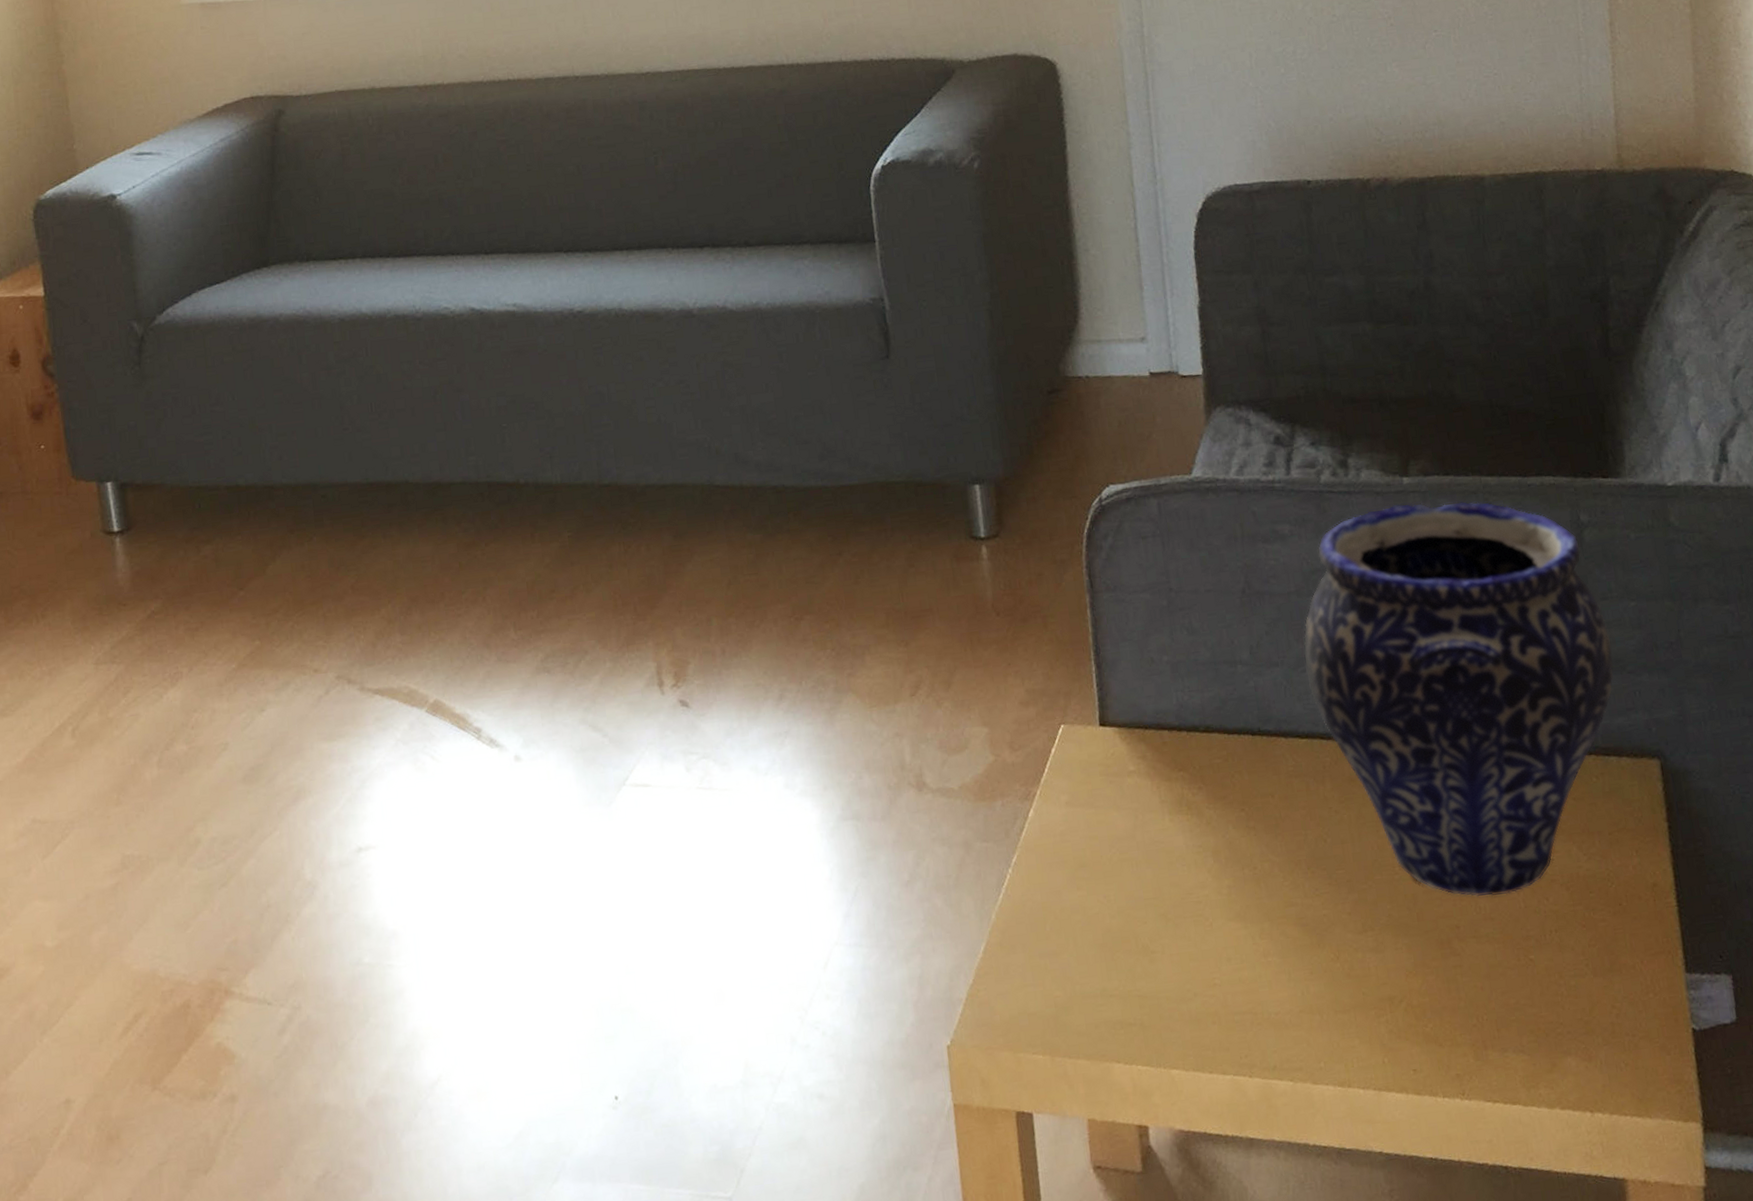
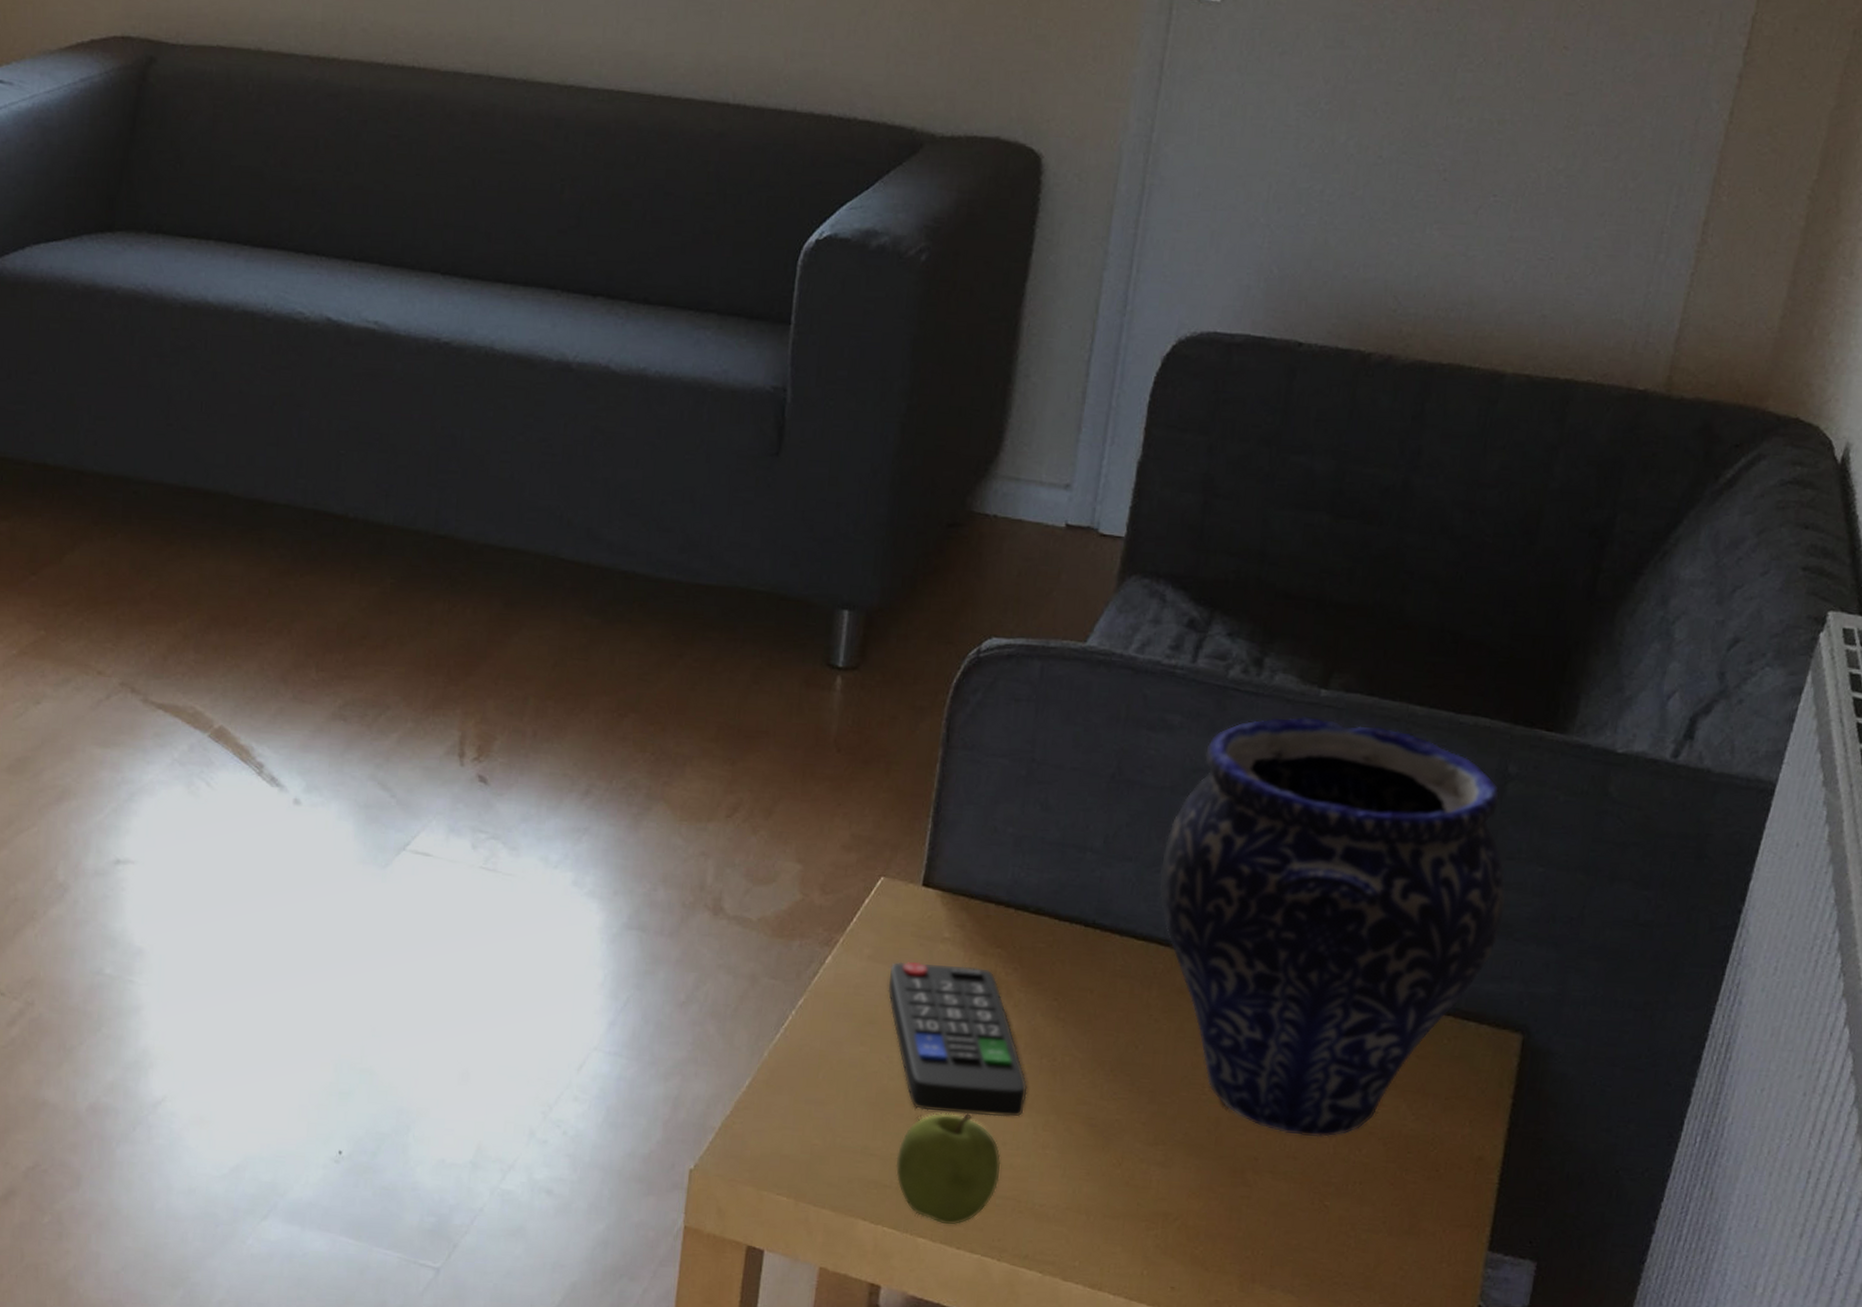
remote control: none [1087,793,1240,942] -> present [887,961,1028,1117]
fruit: none [1134,936,1233,1051] -> present [895,1112,1001,1225]

